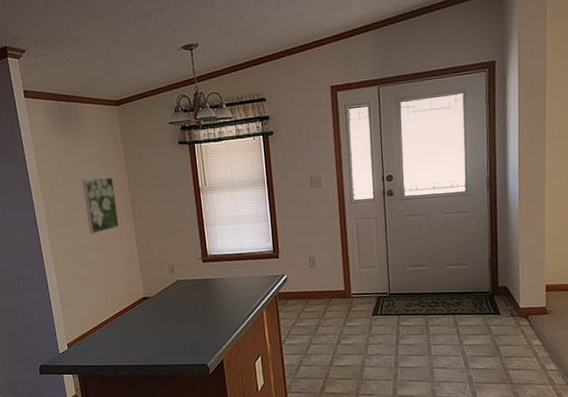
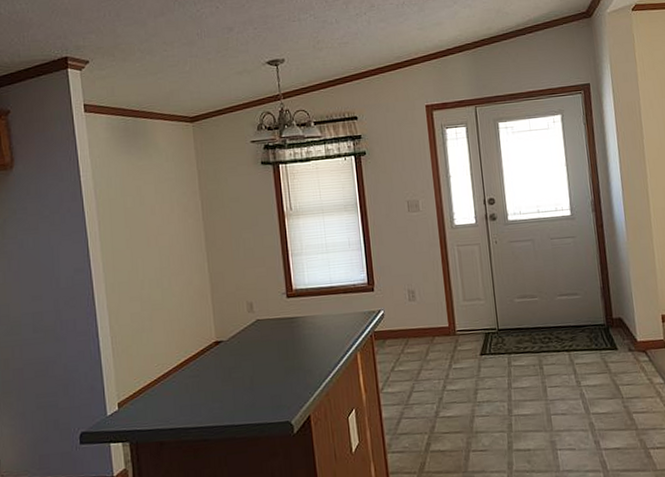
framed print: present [82,177,120,235] -> none [148,201,190,268]

